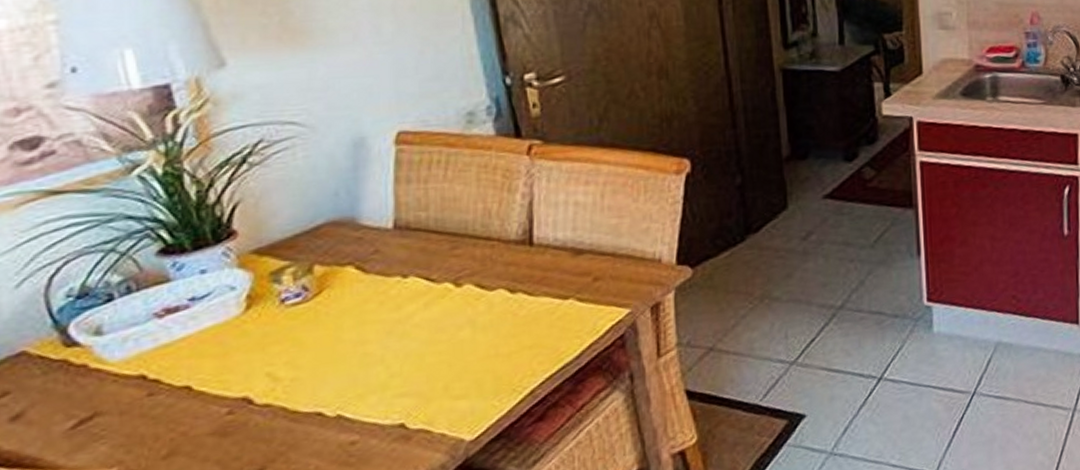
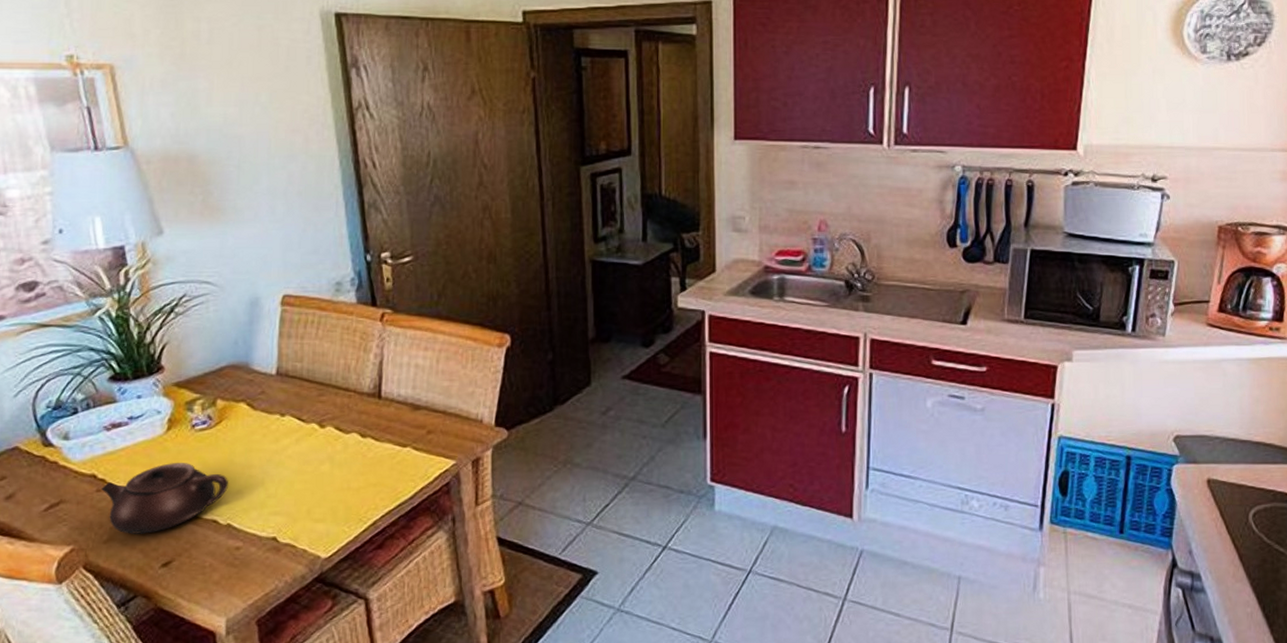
teapot: none [155,346,335,444] -> present [101,463,228,534]

